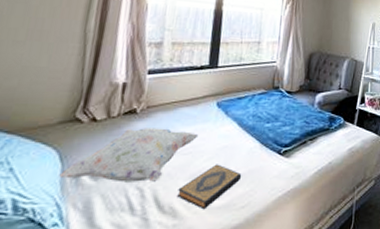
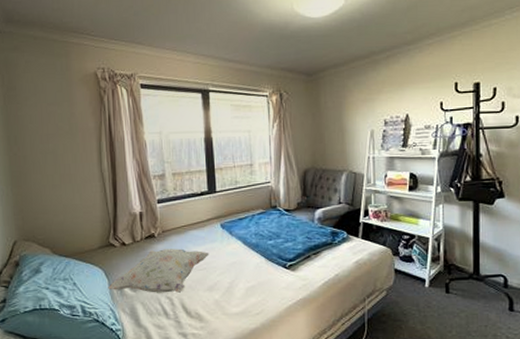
hardback book: present [177,164,242,210] -> none [200,277,253,315]

